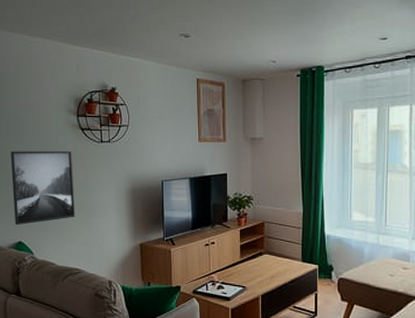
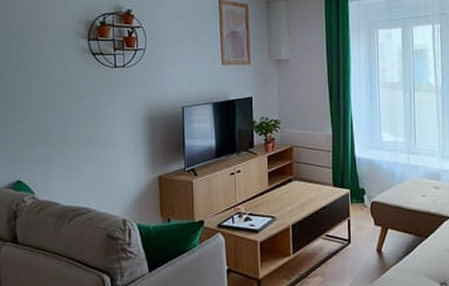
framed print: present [11,150,75,225] -> none [9,77,85,161]

